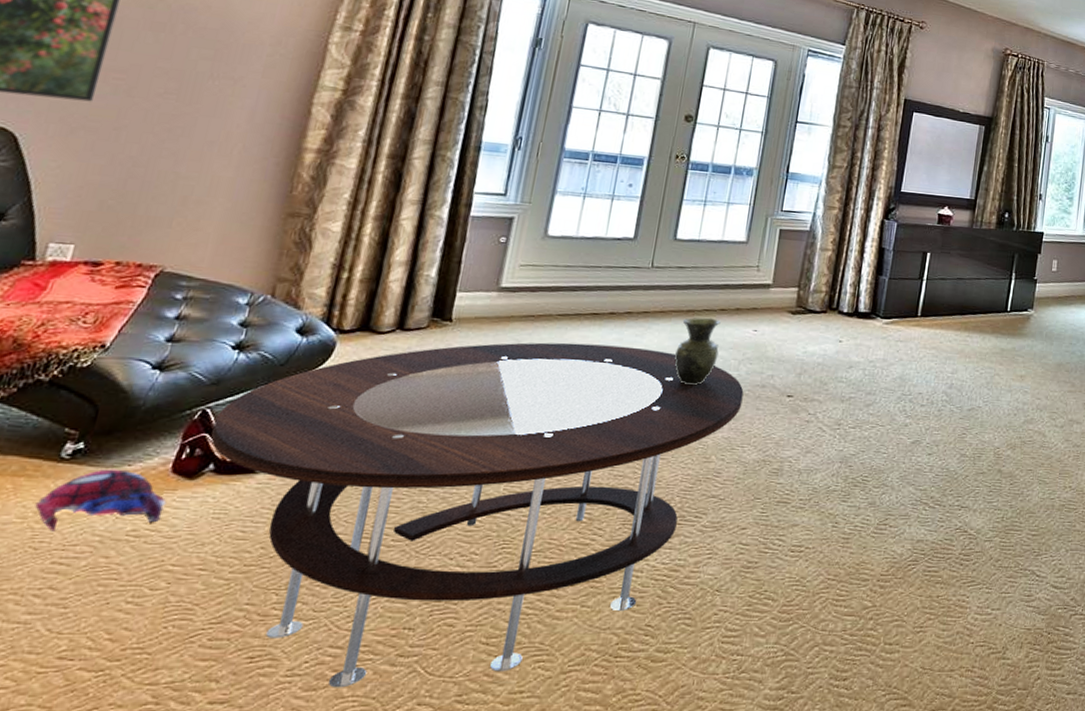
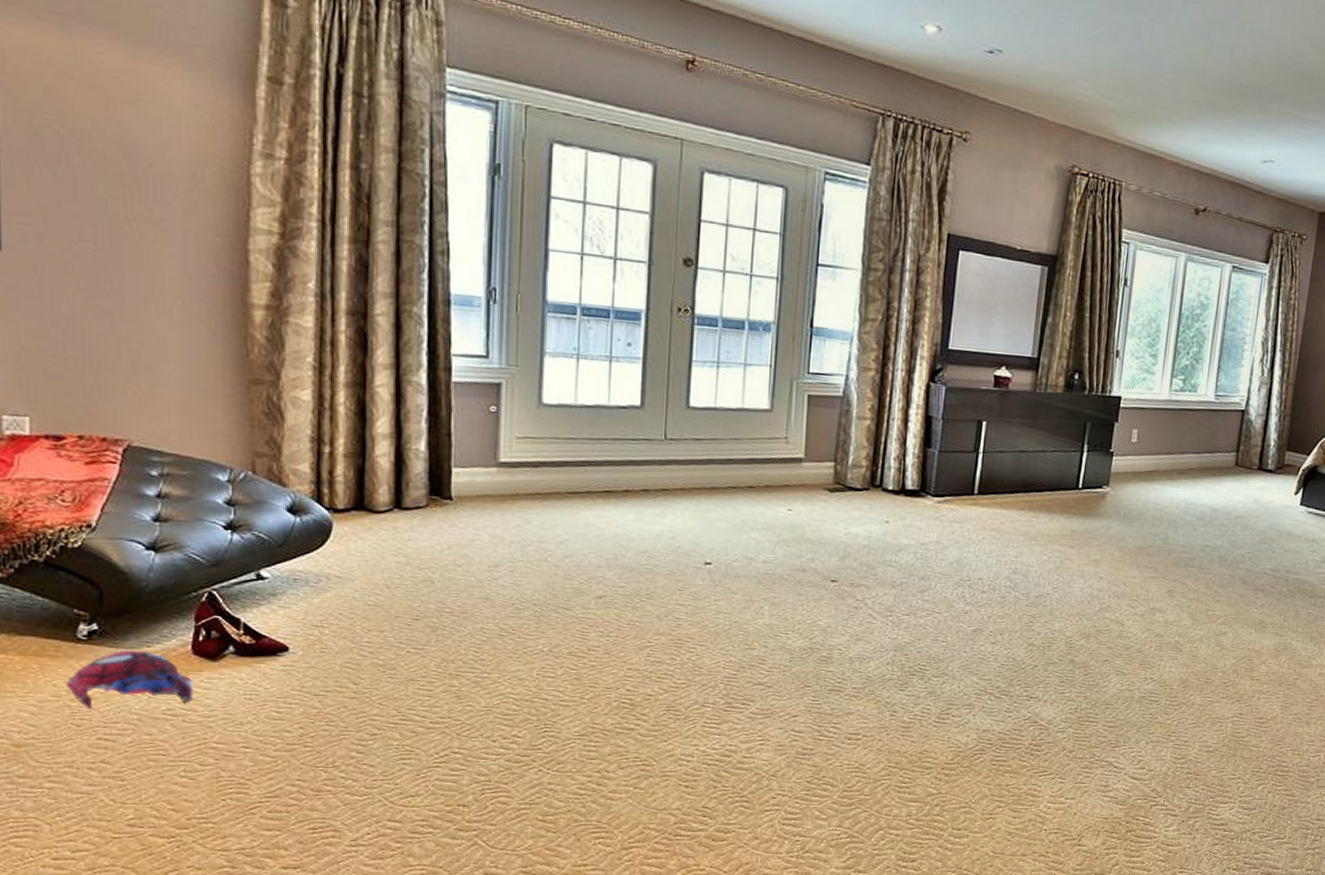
coffee table: present [210,342,744,688] -> none [224,522,783,858]
vase: present [674,318,721,385] -> none [702,496,751,569]

